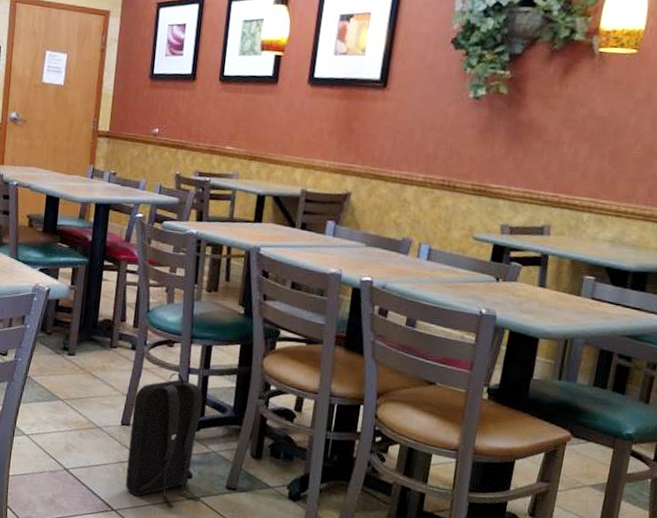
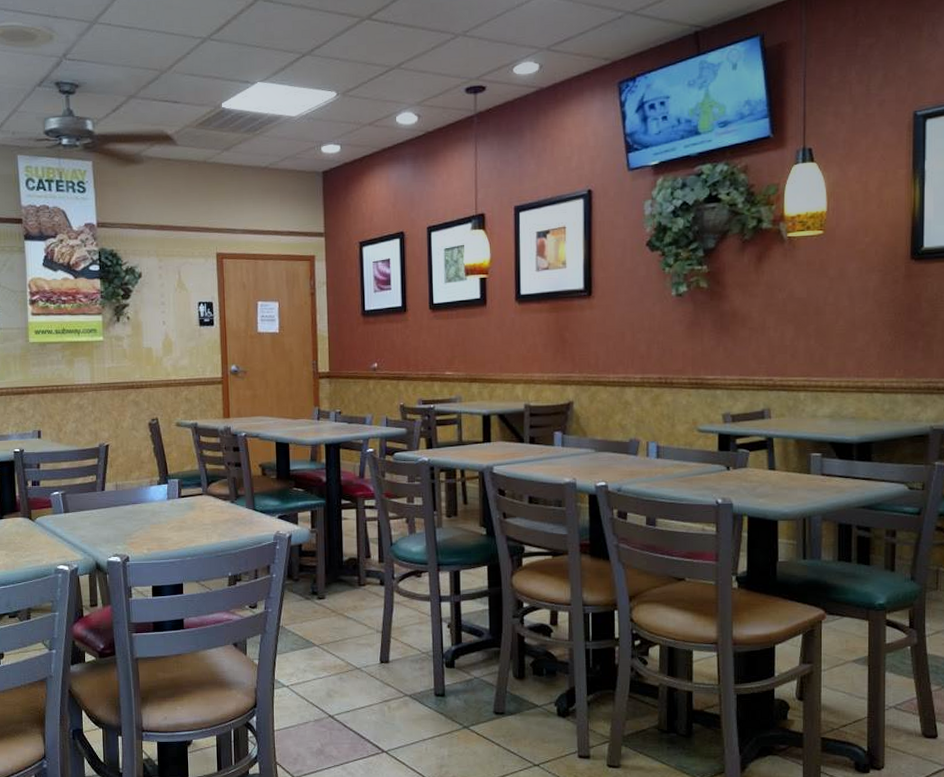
backpack: present [125,372,203,507] -> none [390,602,470,740]

